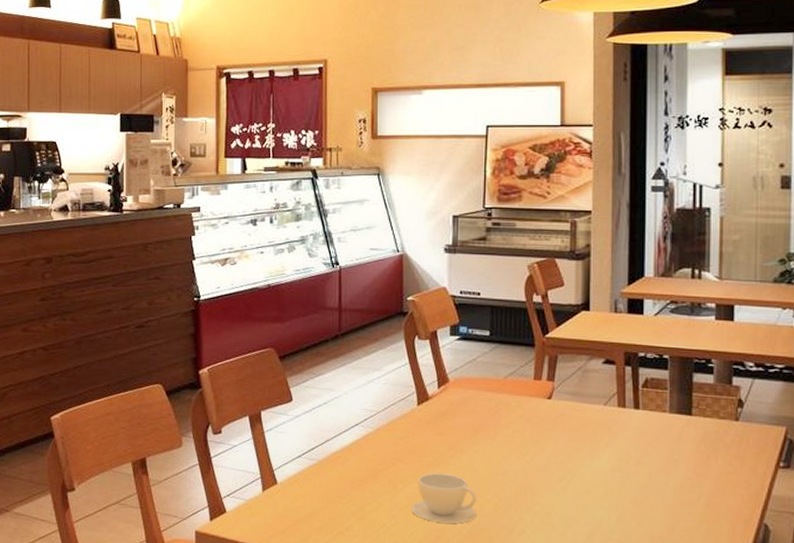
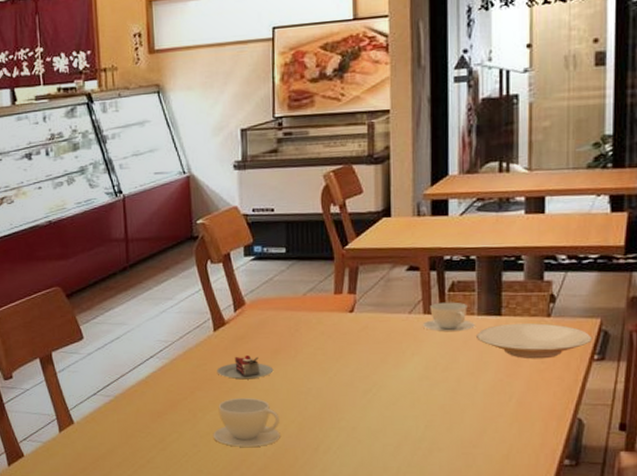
cake slice: none [418,431,473,456] -> present [216,355,274,380]
teacup: none [616,397,667,428] -> present [422,302,475,332]
saucer: none [667,424,779,462] -> present [475,323,593,359]

